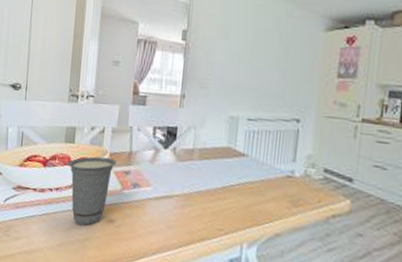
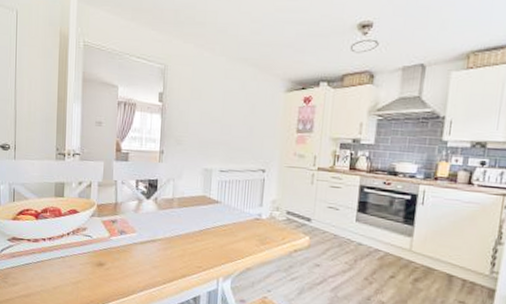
cup: present [67,156,117,226] -> none [58,208,104,270]

